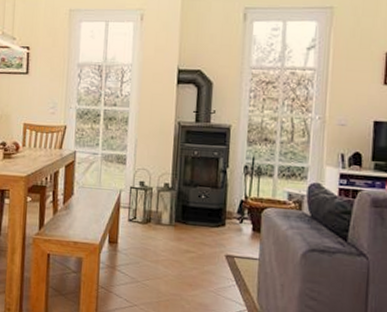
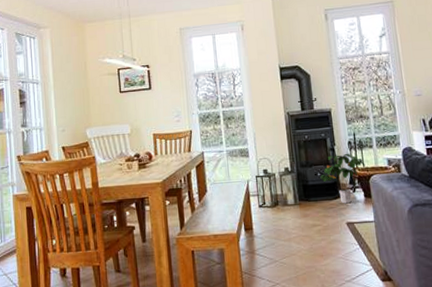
potted plant: none [203,178,260,235] -> present [320,153,365,204]

